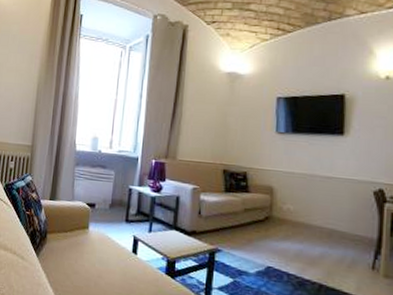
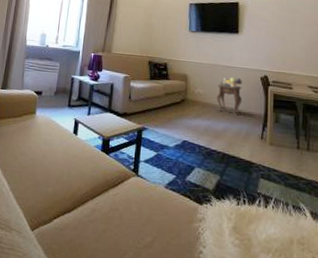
side table: none [311,190,349,240] -> present [216,77,243,116]

